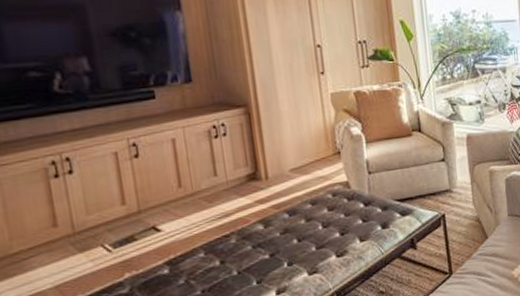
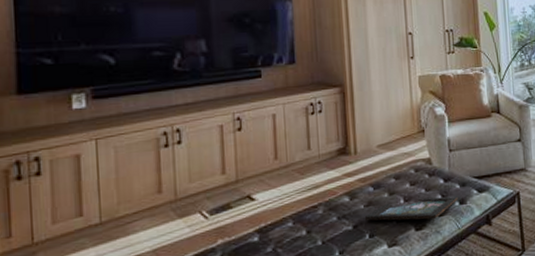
decorative tray: none [281,221,380,249] -> present [364,196,458,221]

